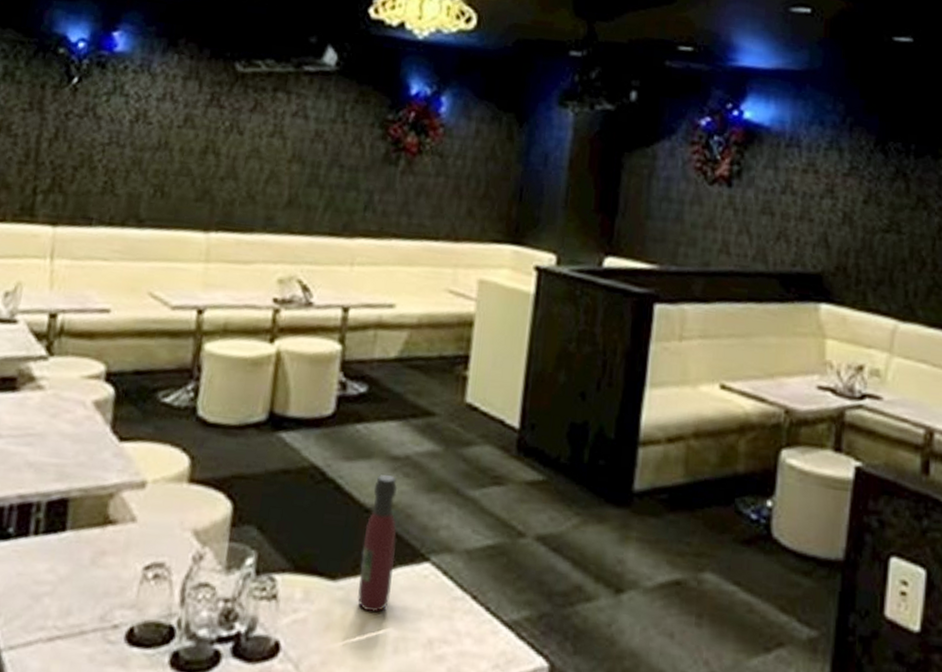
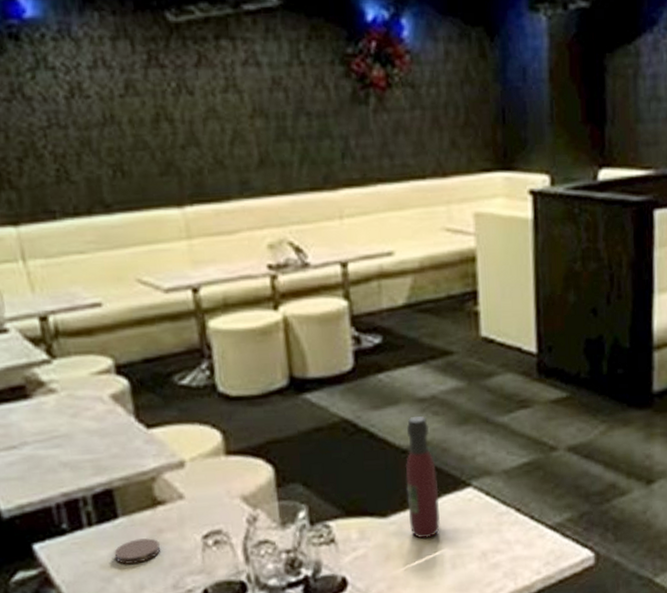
coaster: none [50,557,99,585] -> present [114,538,161,564]

